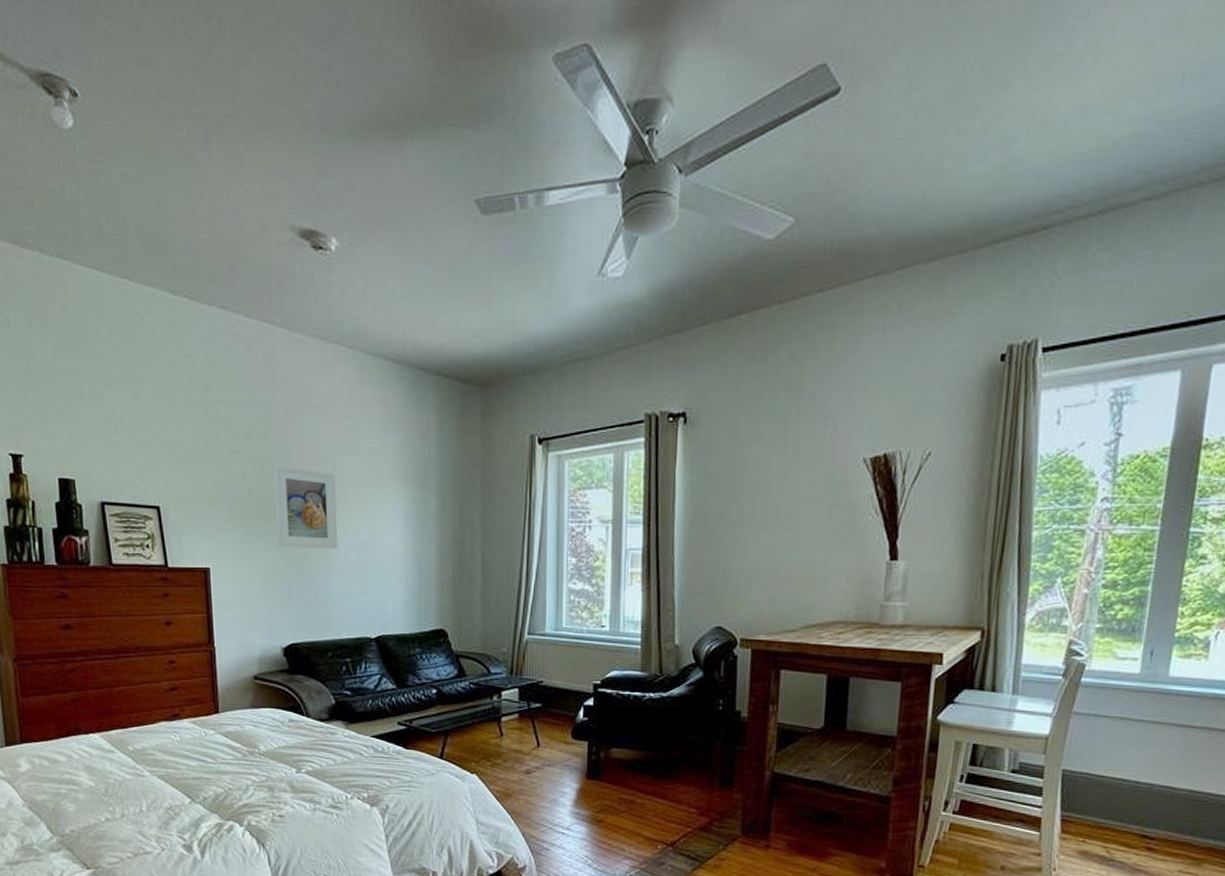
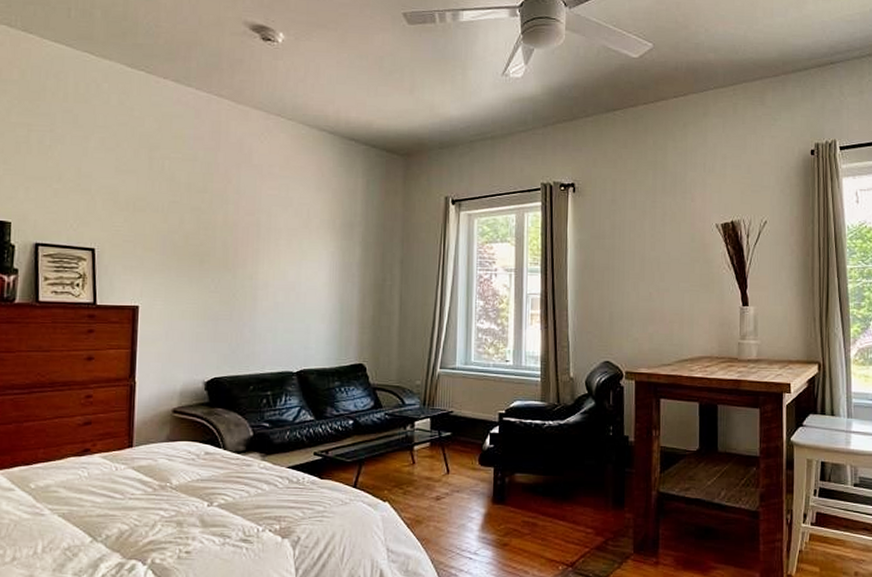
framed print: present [273,465,337,548] -> none [208,215,269,289]

